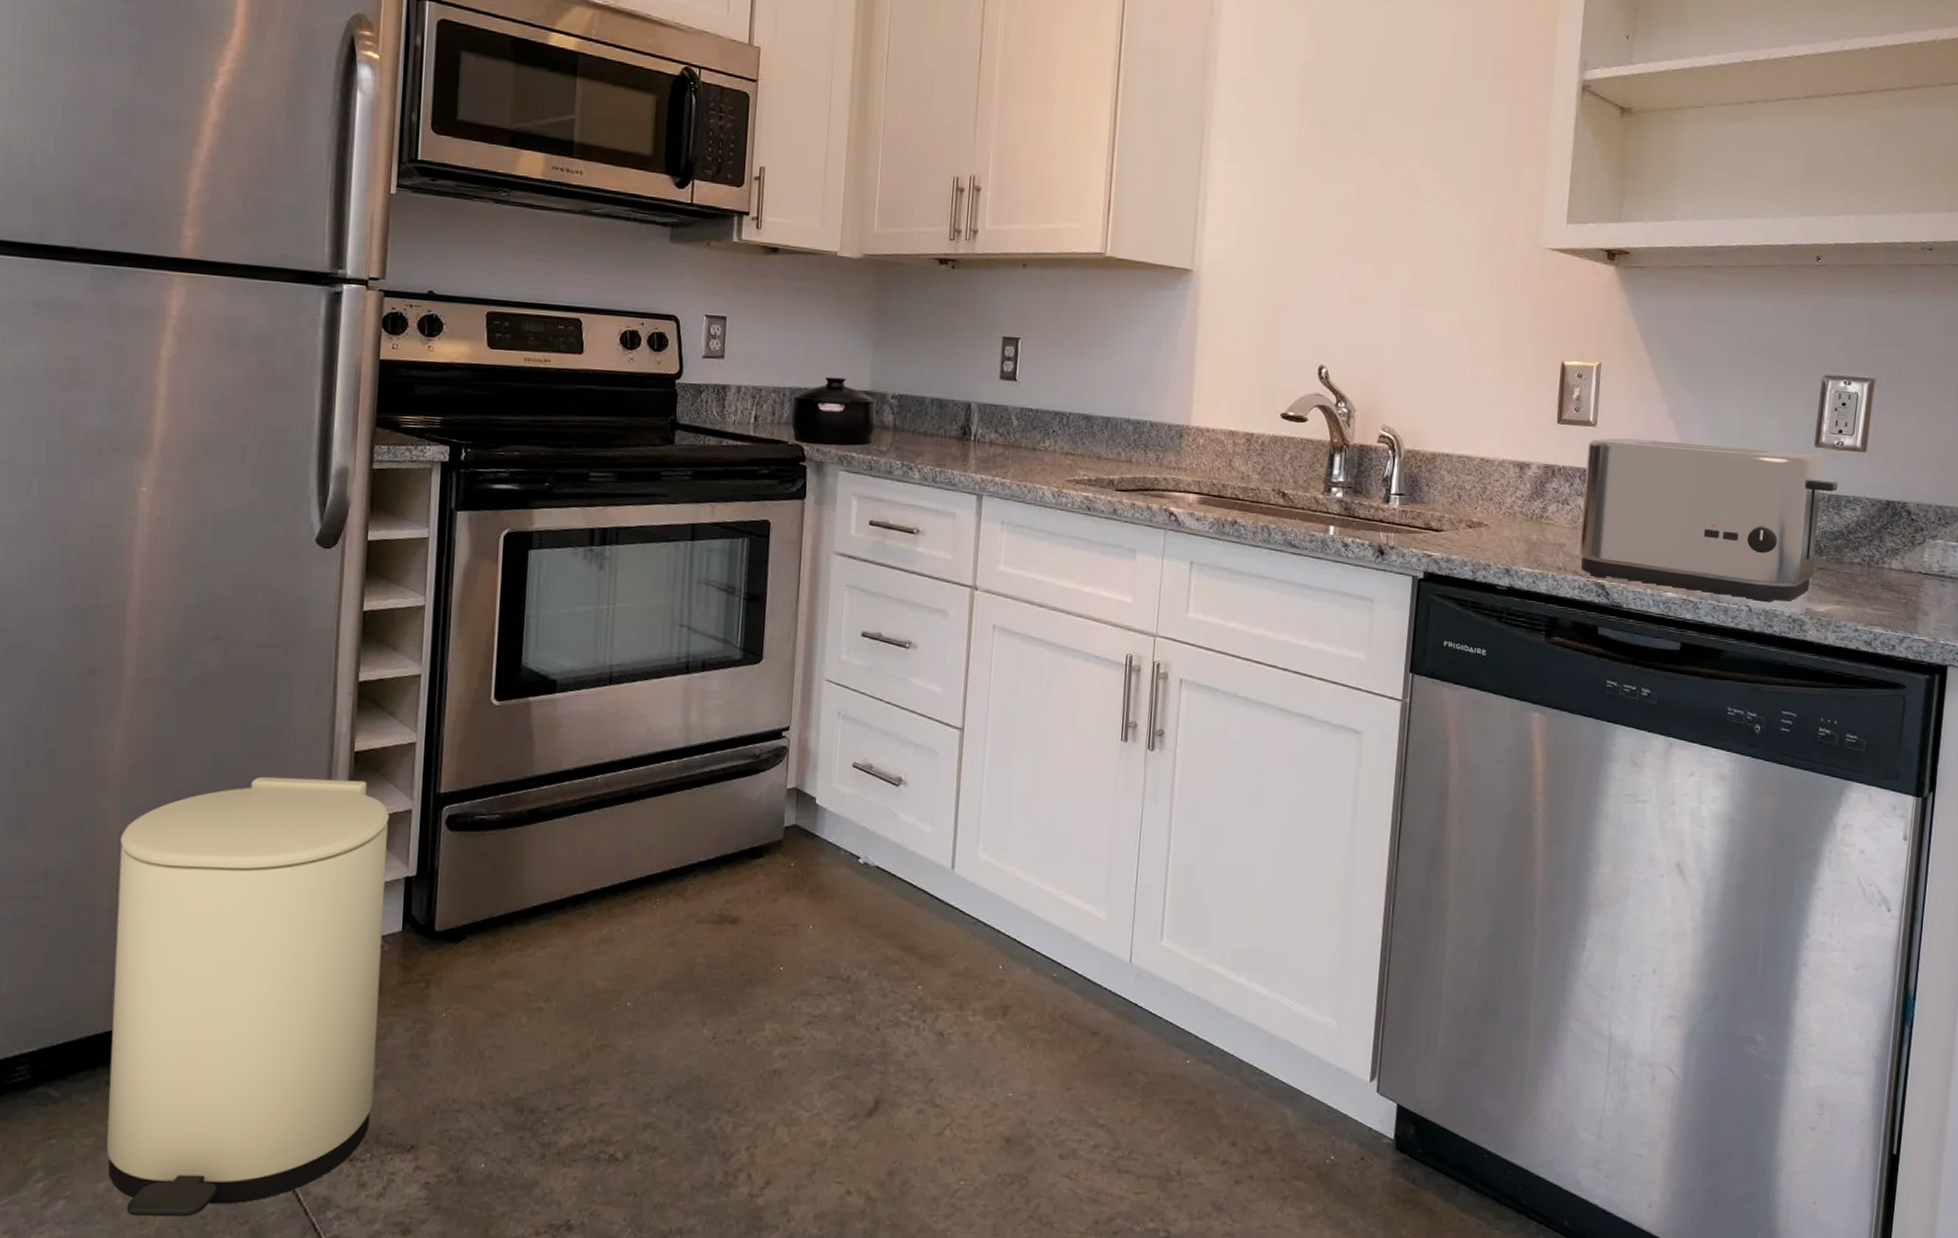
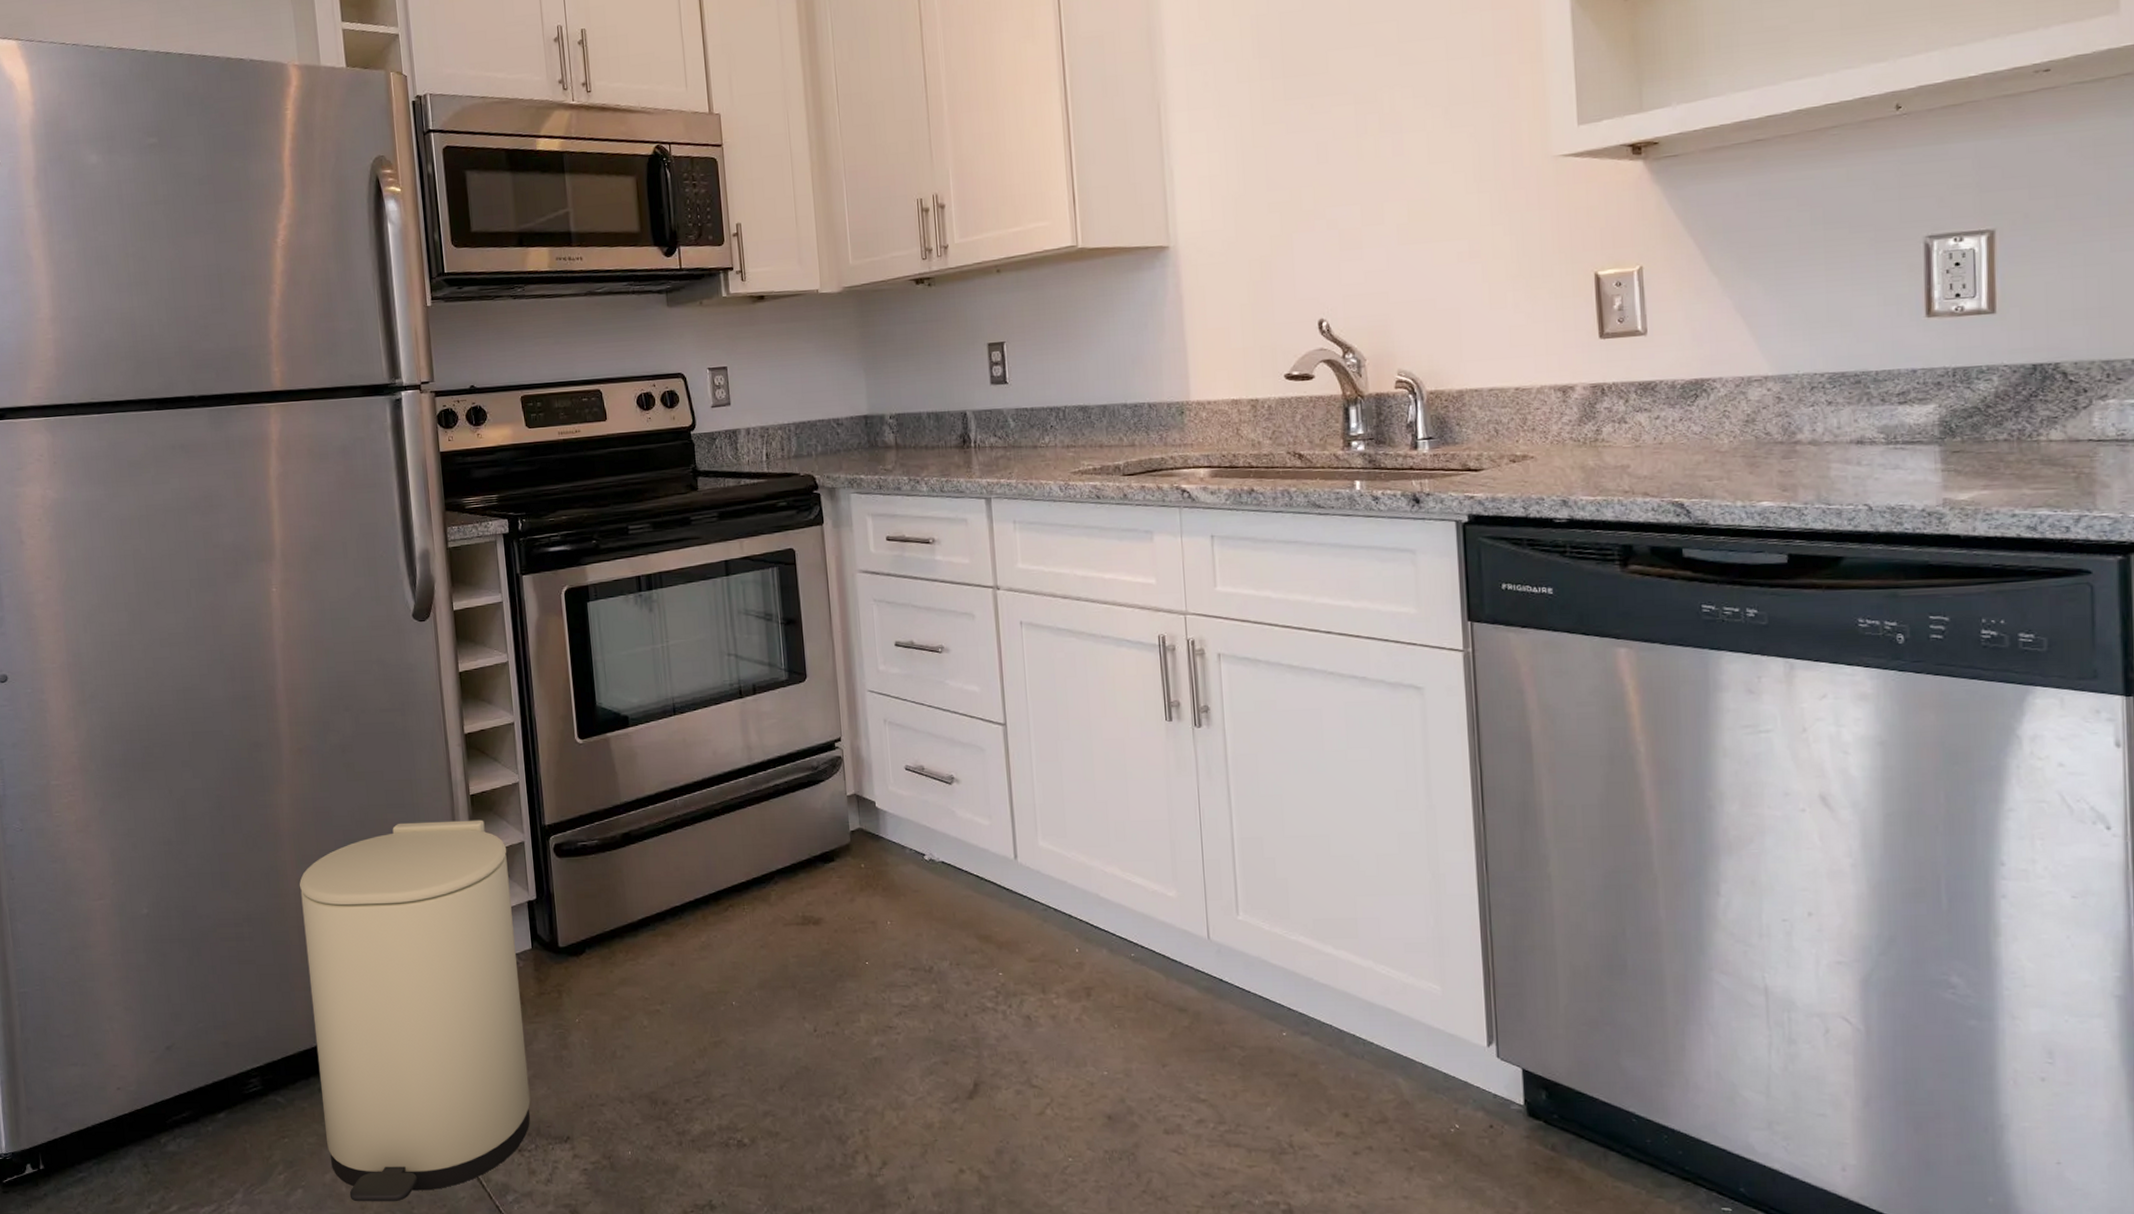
saucepan: present [791,377,876,446] -> none [797,406,879,472]
toaster: present [1579,437,1838,603] -> none [1639,325,1964,499]

